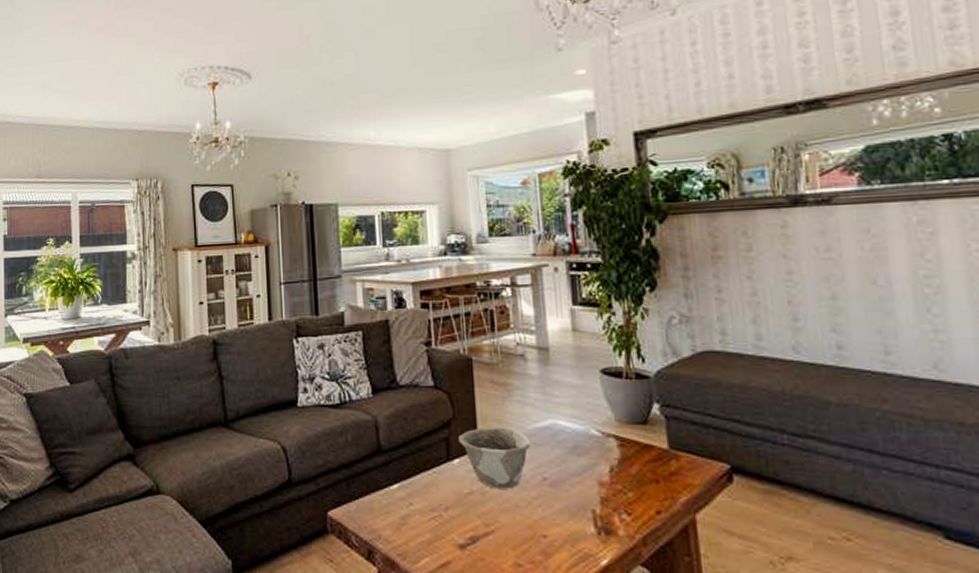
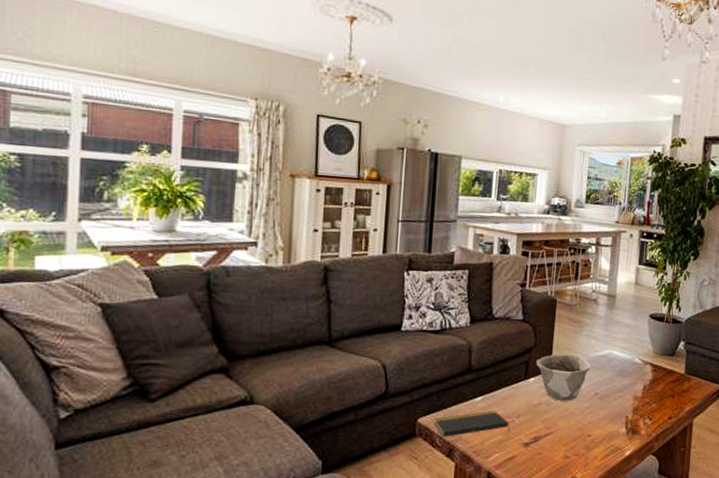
notepad: none [346,501,439,535] -> present [434,410,510,437]

